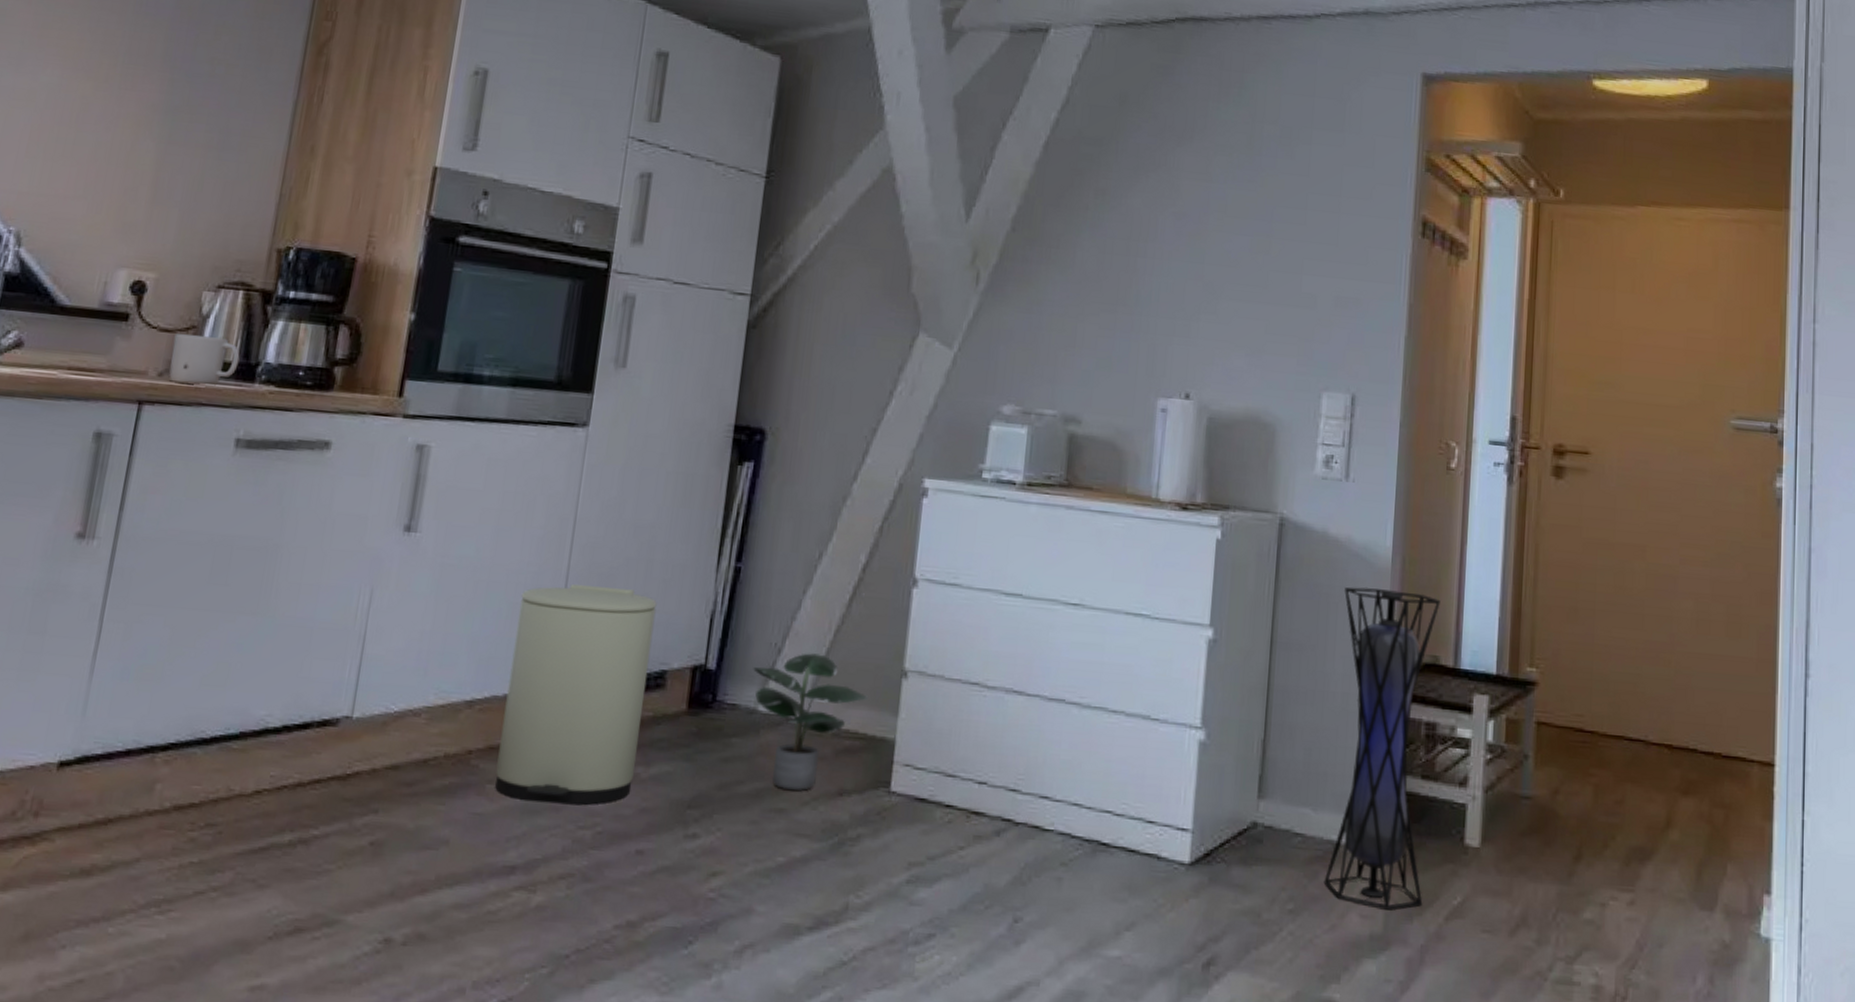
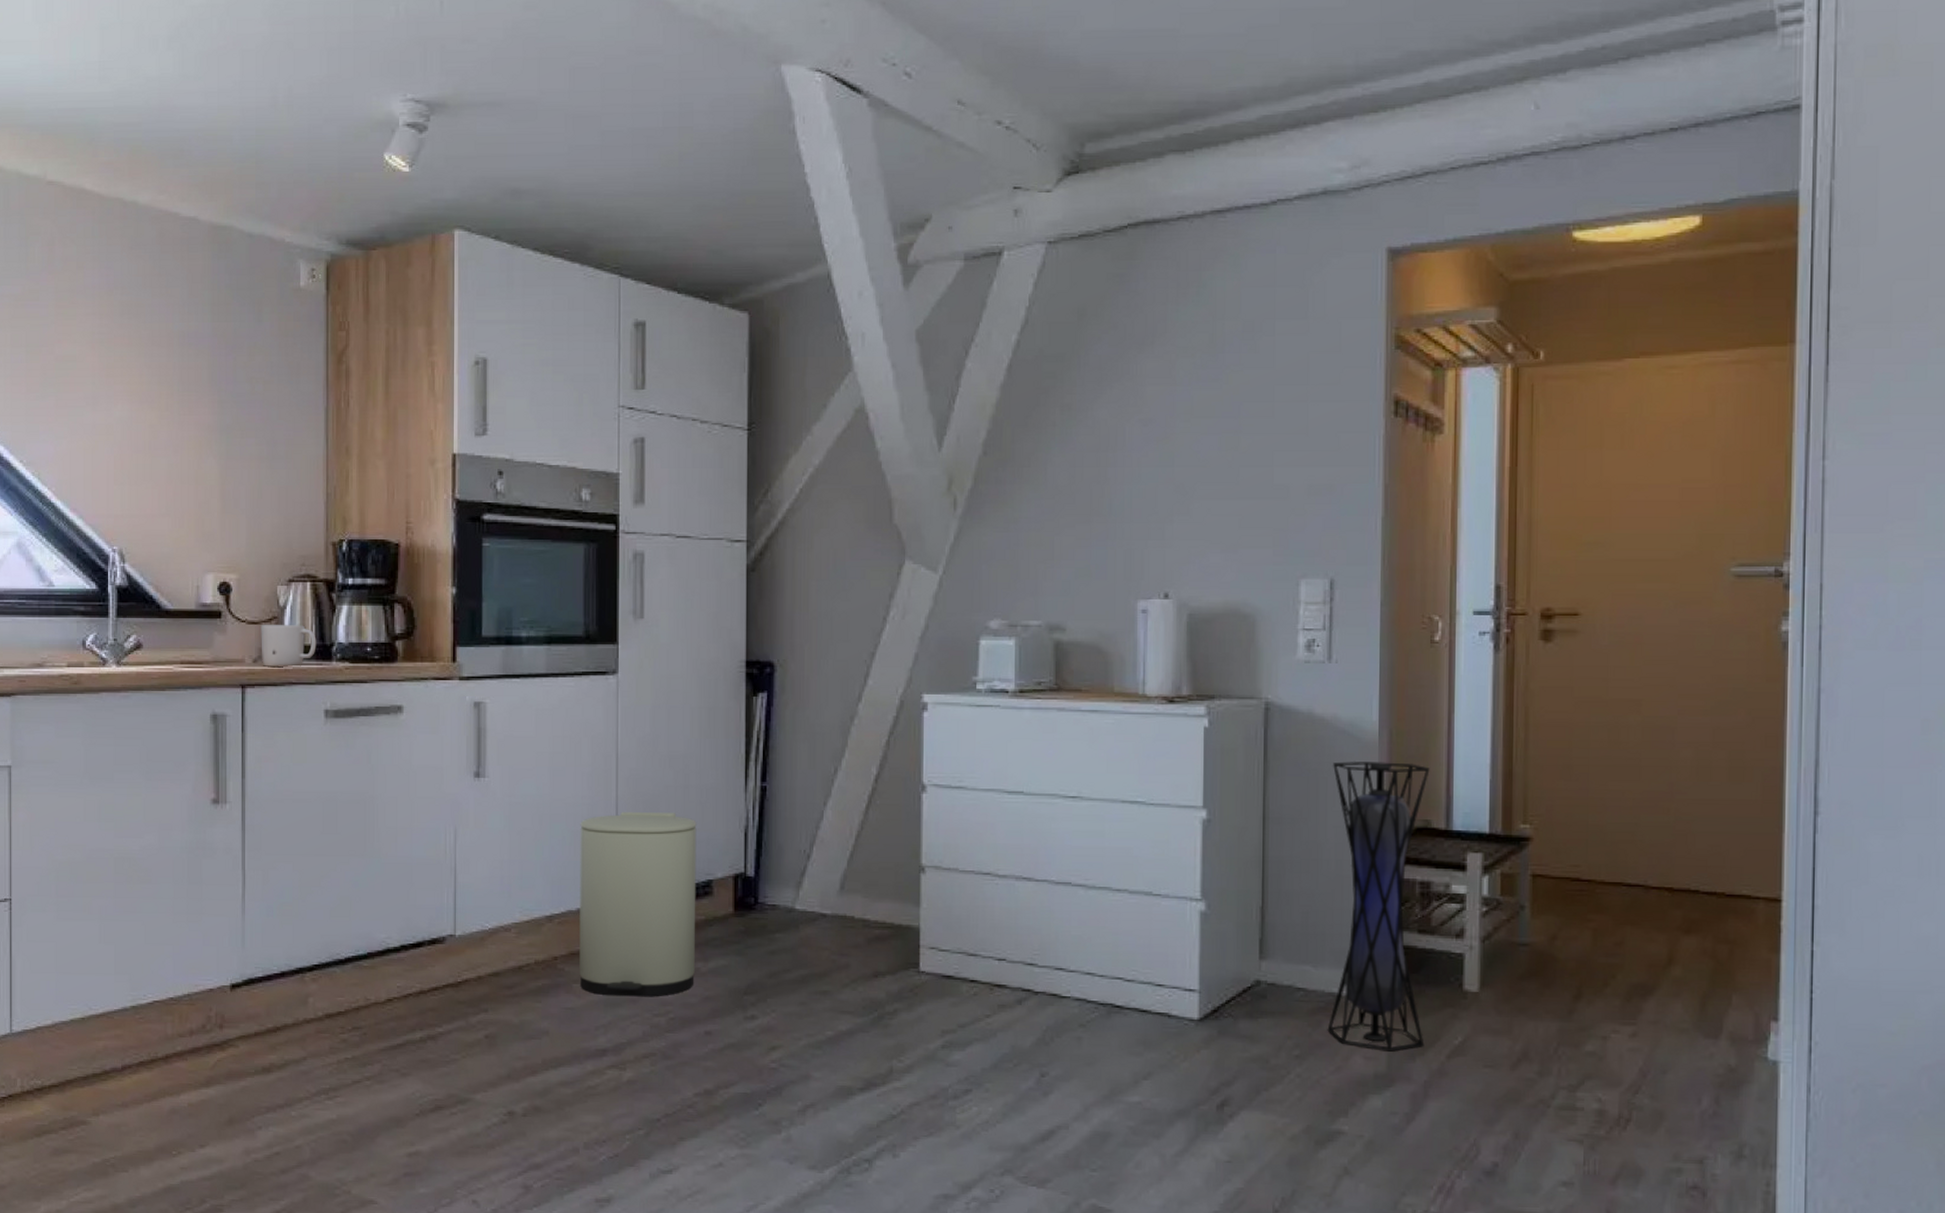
potted plant: present [753,653,869,791] -> none [787,857,892,975]

